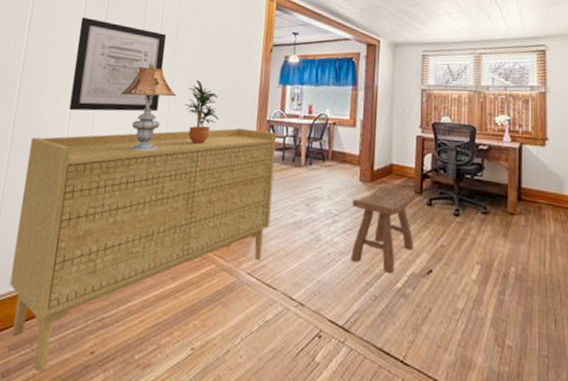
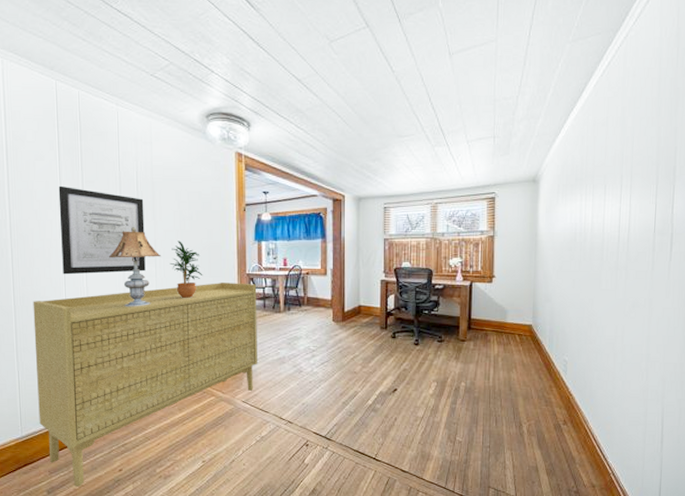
stool: present [351,186,416,274] -> none [328,324,382,394]

